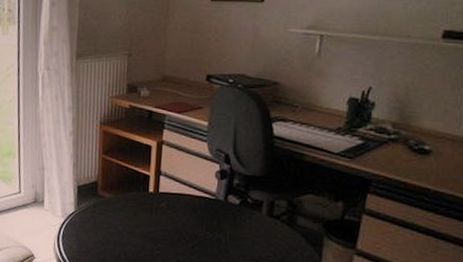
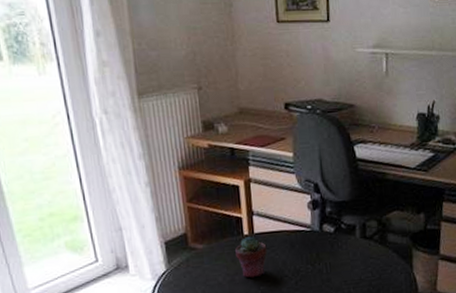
potted succulent: none [139,194,169,234] -> present [235,236,268,279]

